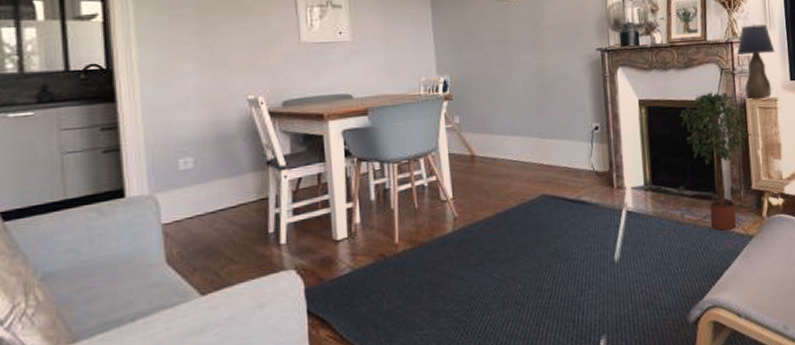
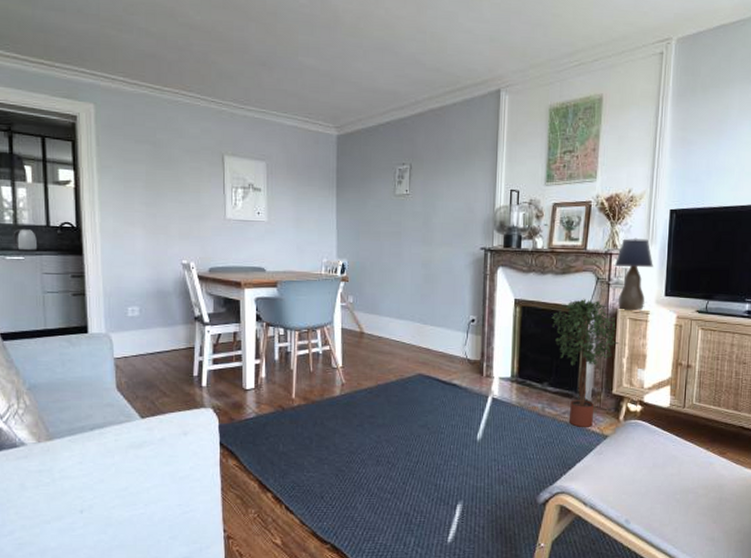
kettle: none [18,76,52,105] -> present [13,228,37,251]

